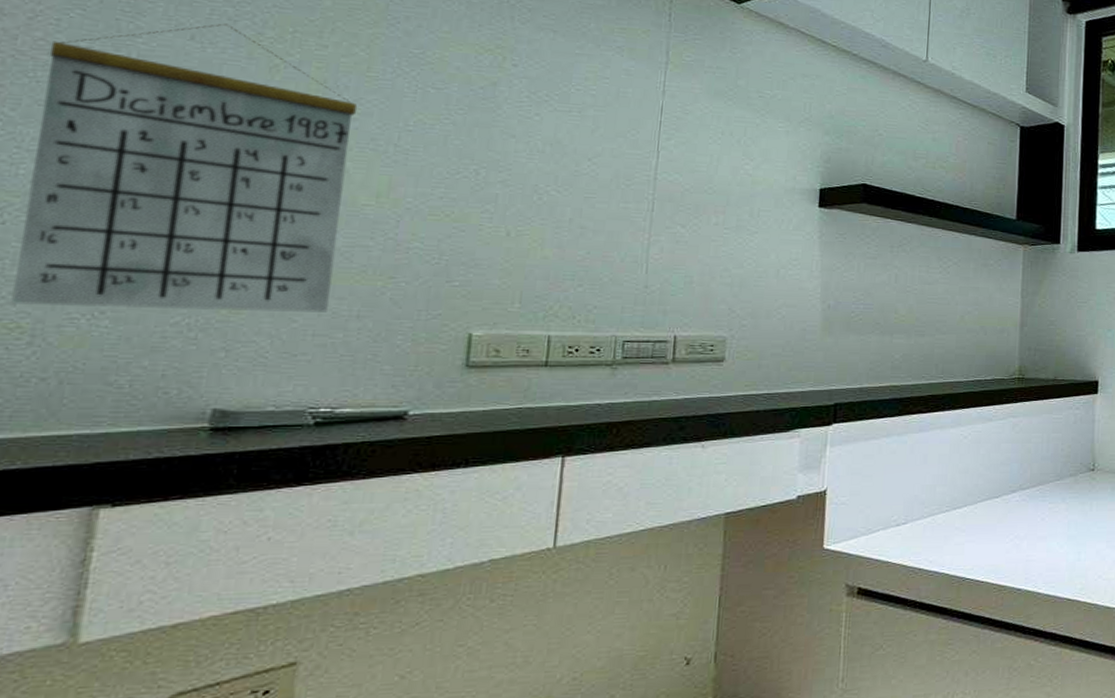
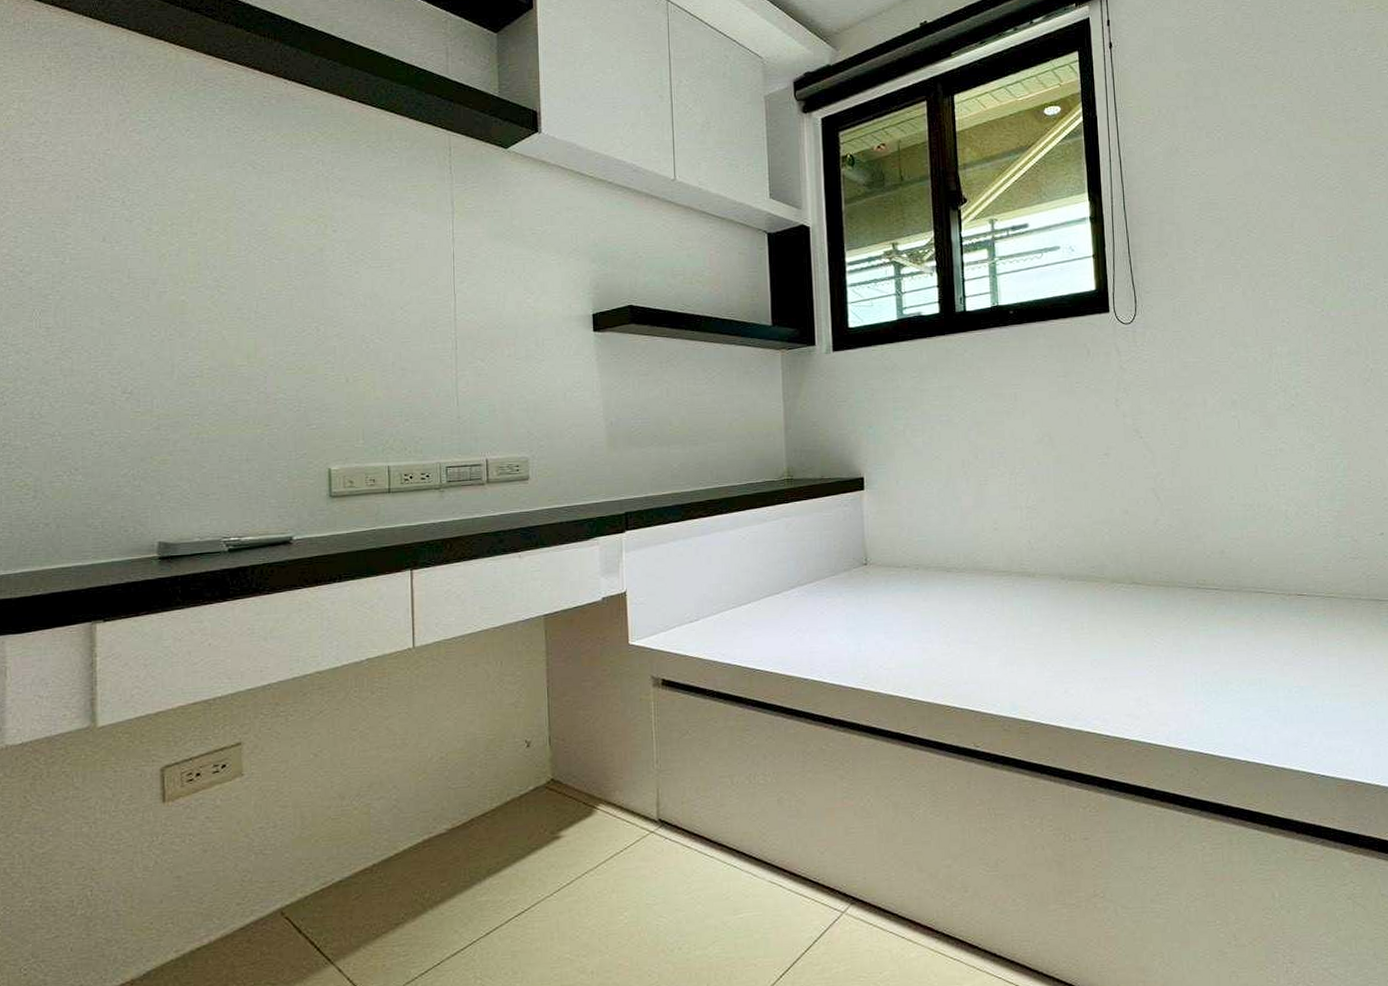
calendar: present [11,23,358,313] -> none [14,224,226,467]

